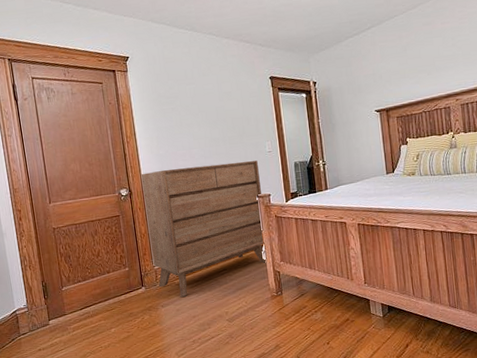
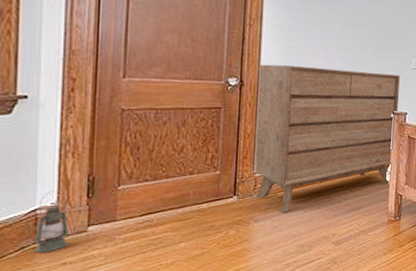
lantern: none [16,295,39,343] -> present [34,190,69,253]

